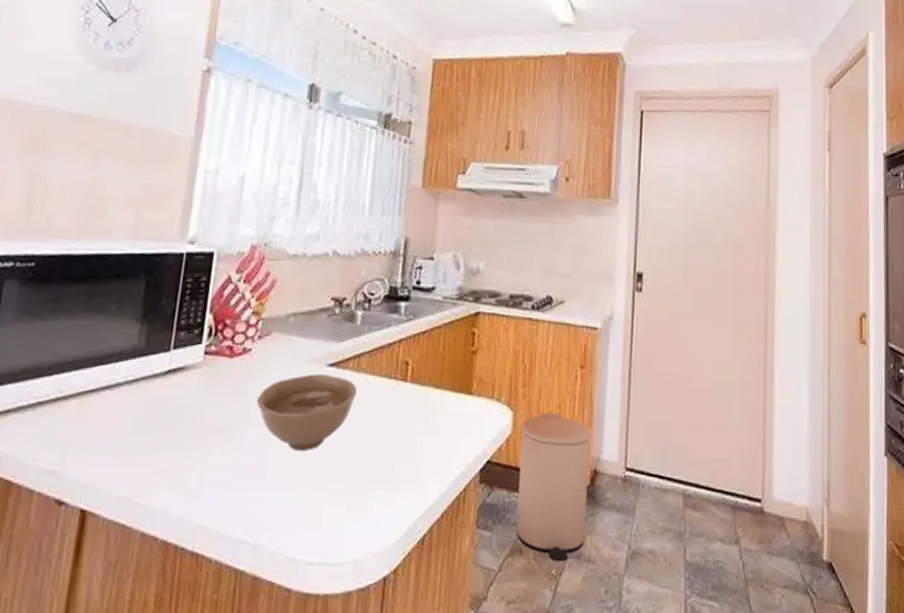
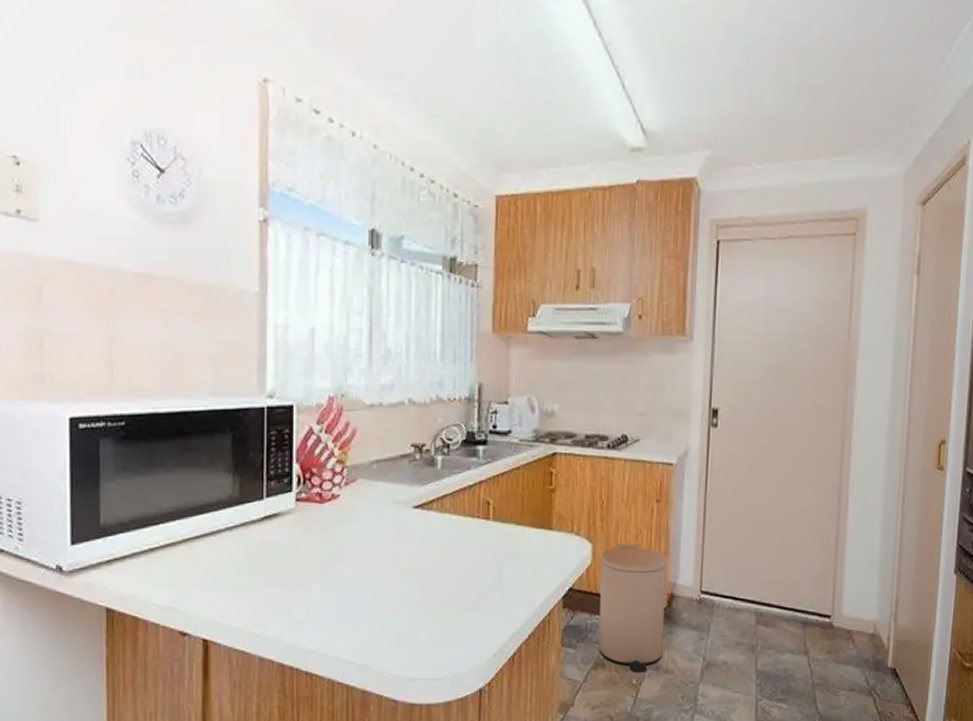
bowl: present [256,374,357,451] -> none [349,516,443,584]

